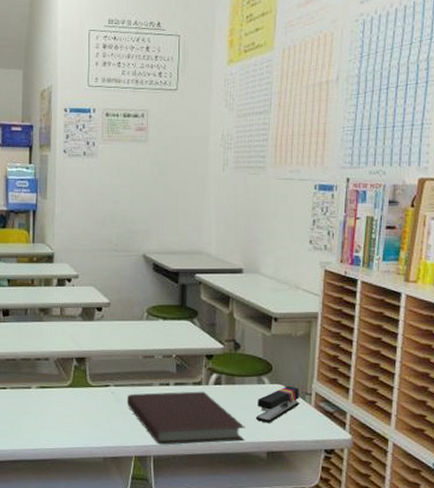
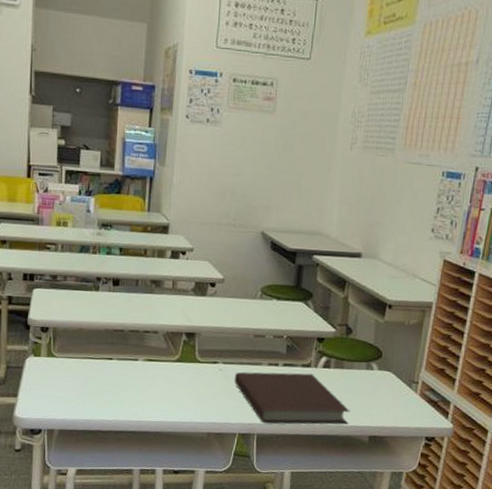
stapler: present [255,386,300,423] -> none [361,373,407,409]

